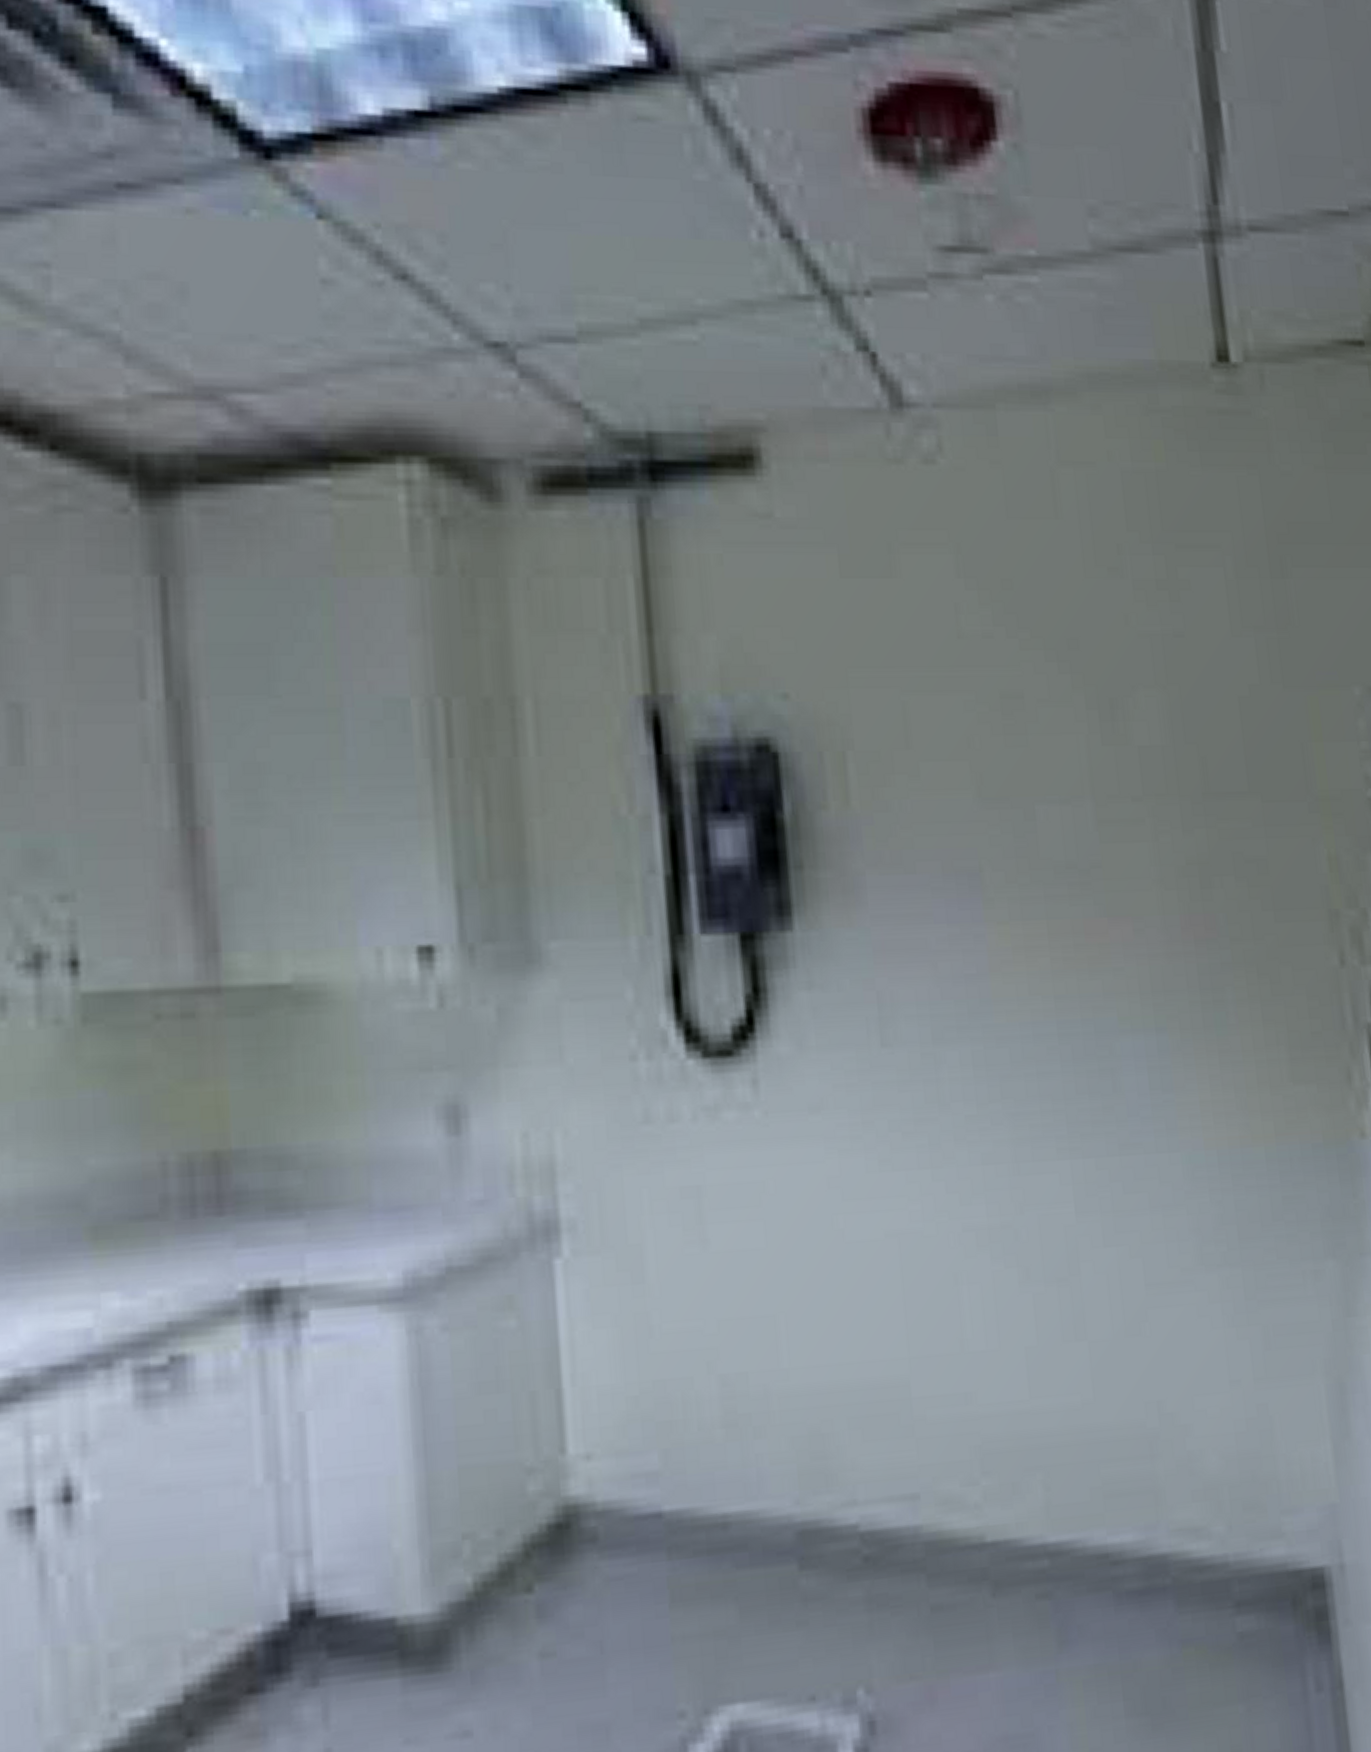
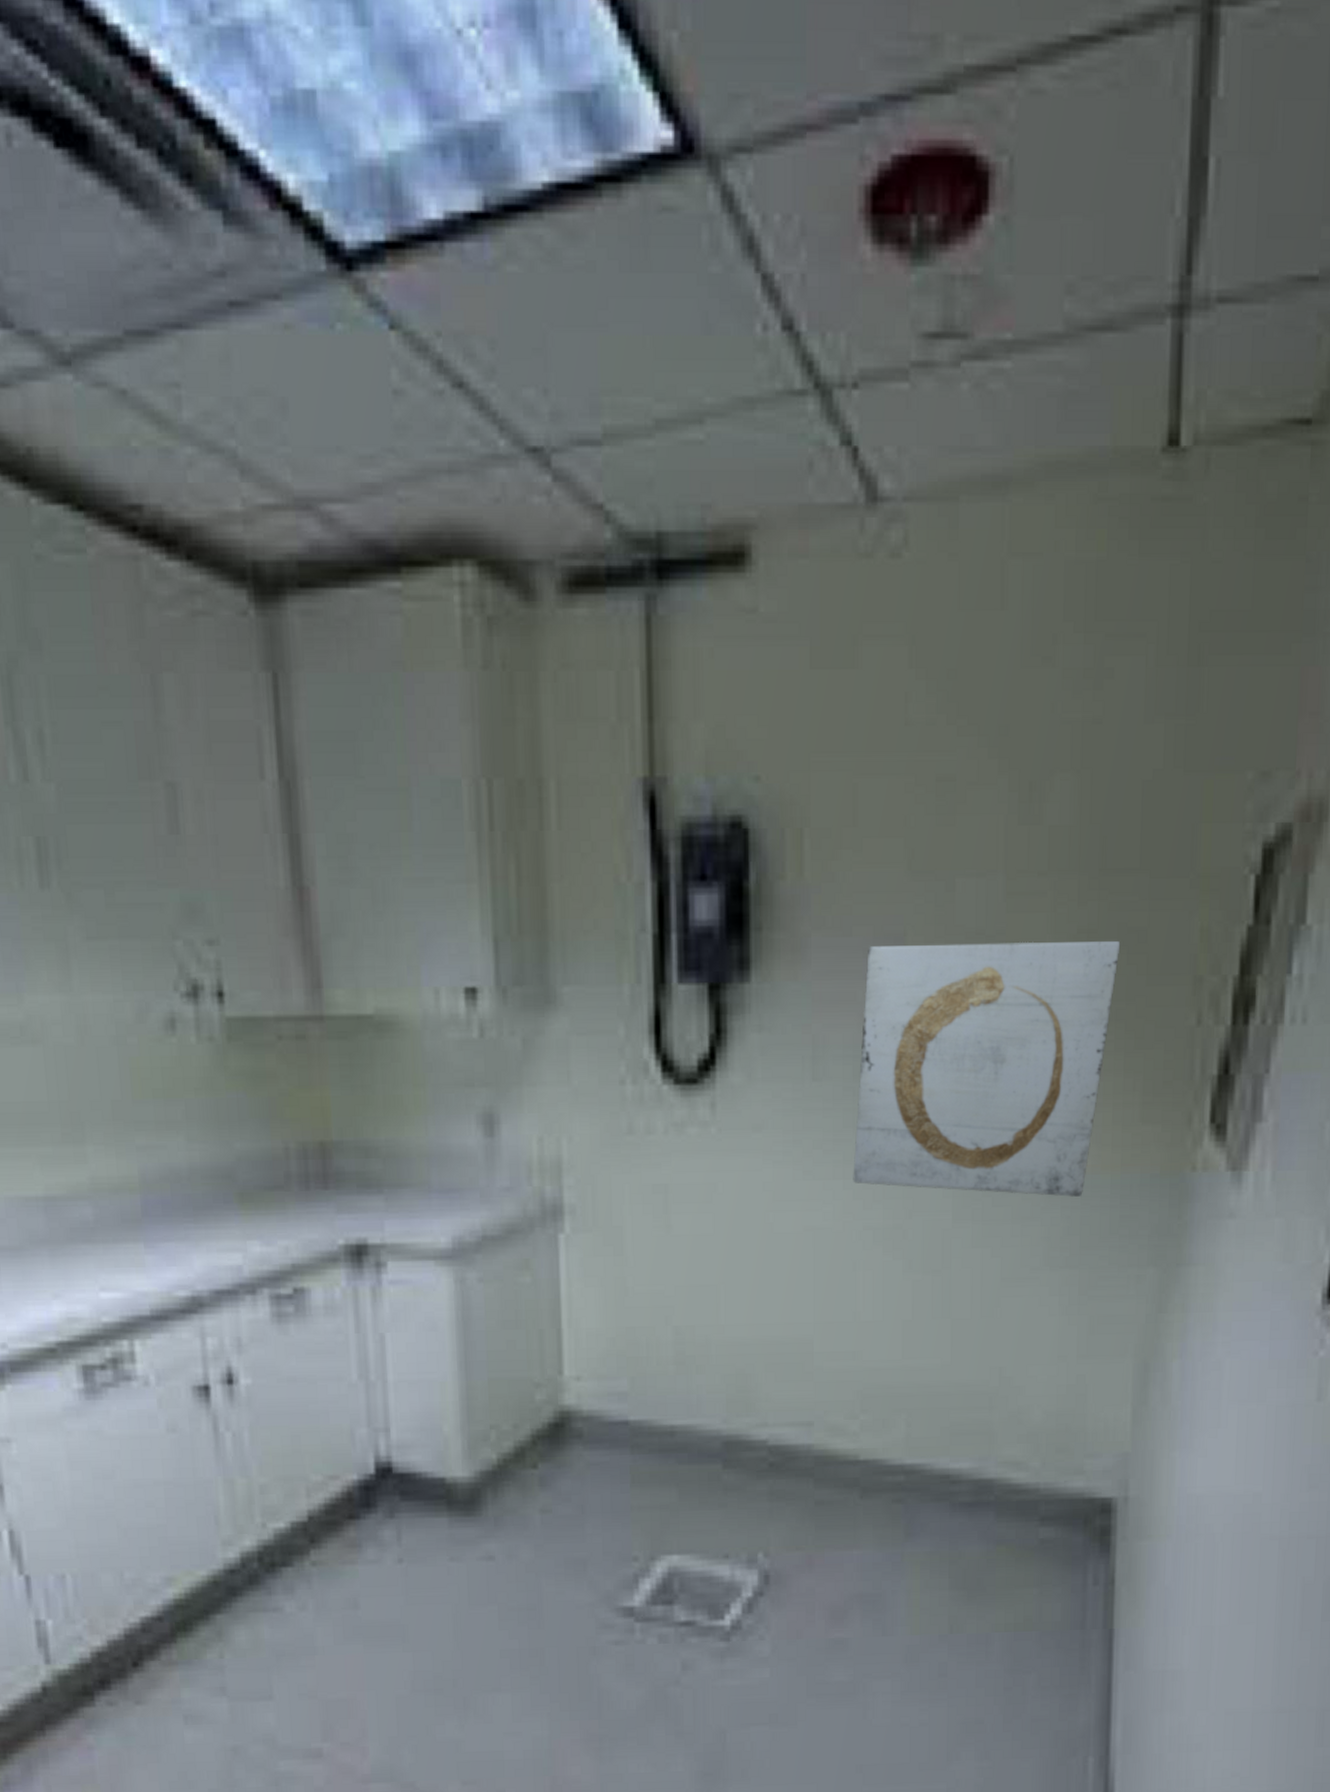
wall art: none [937,872,1239,1177] -> present [853,940,1121,1197]

